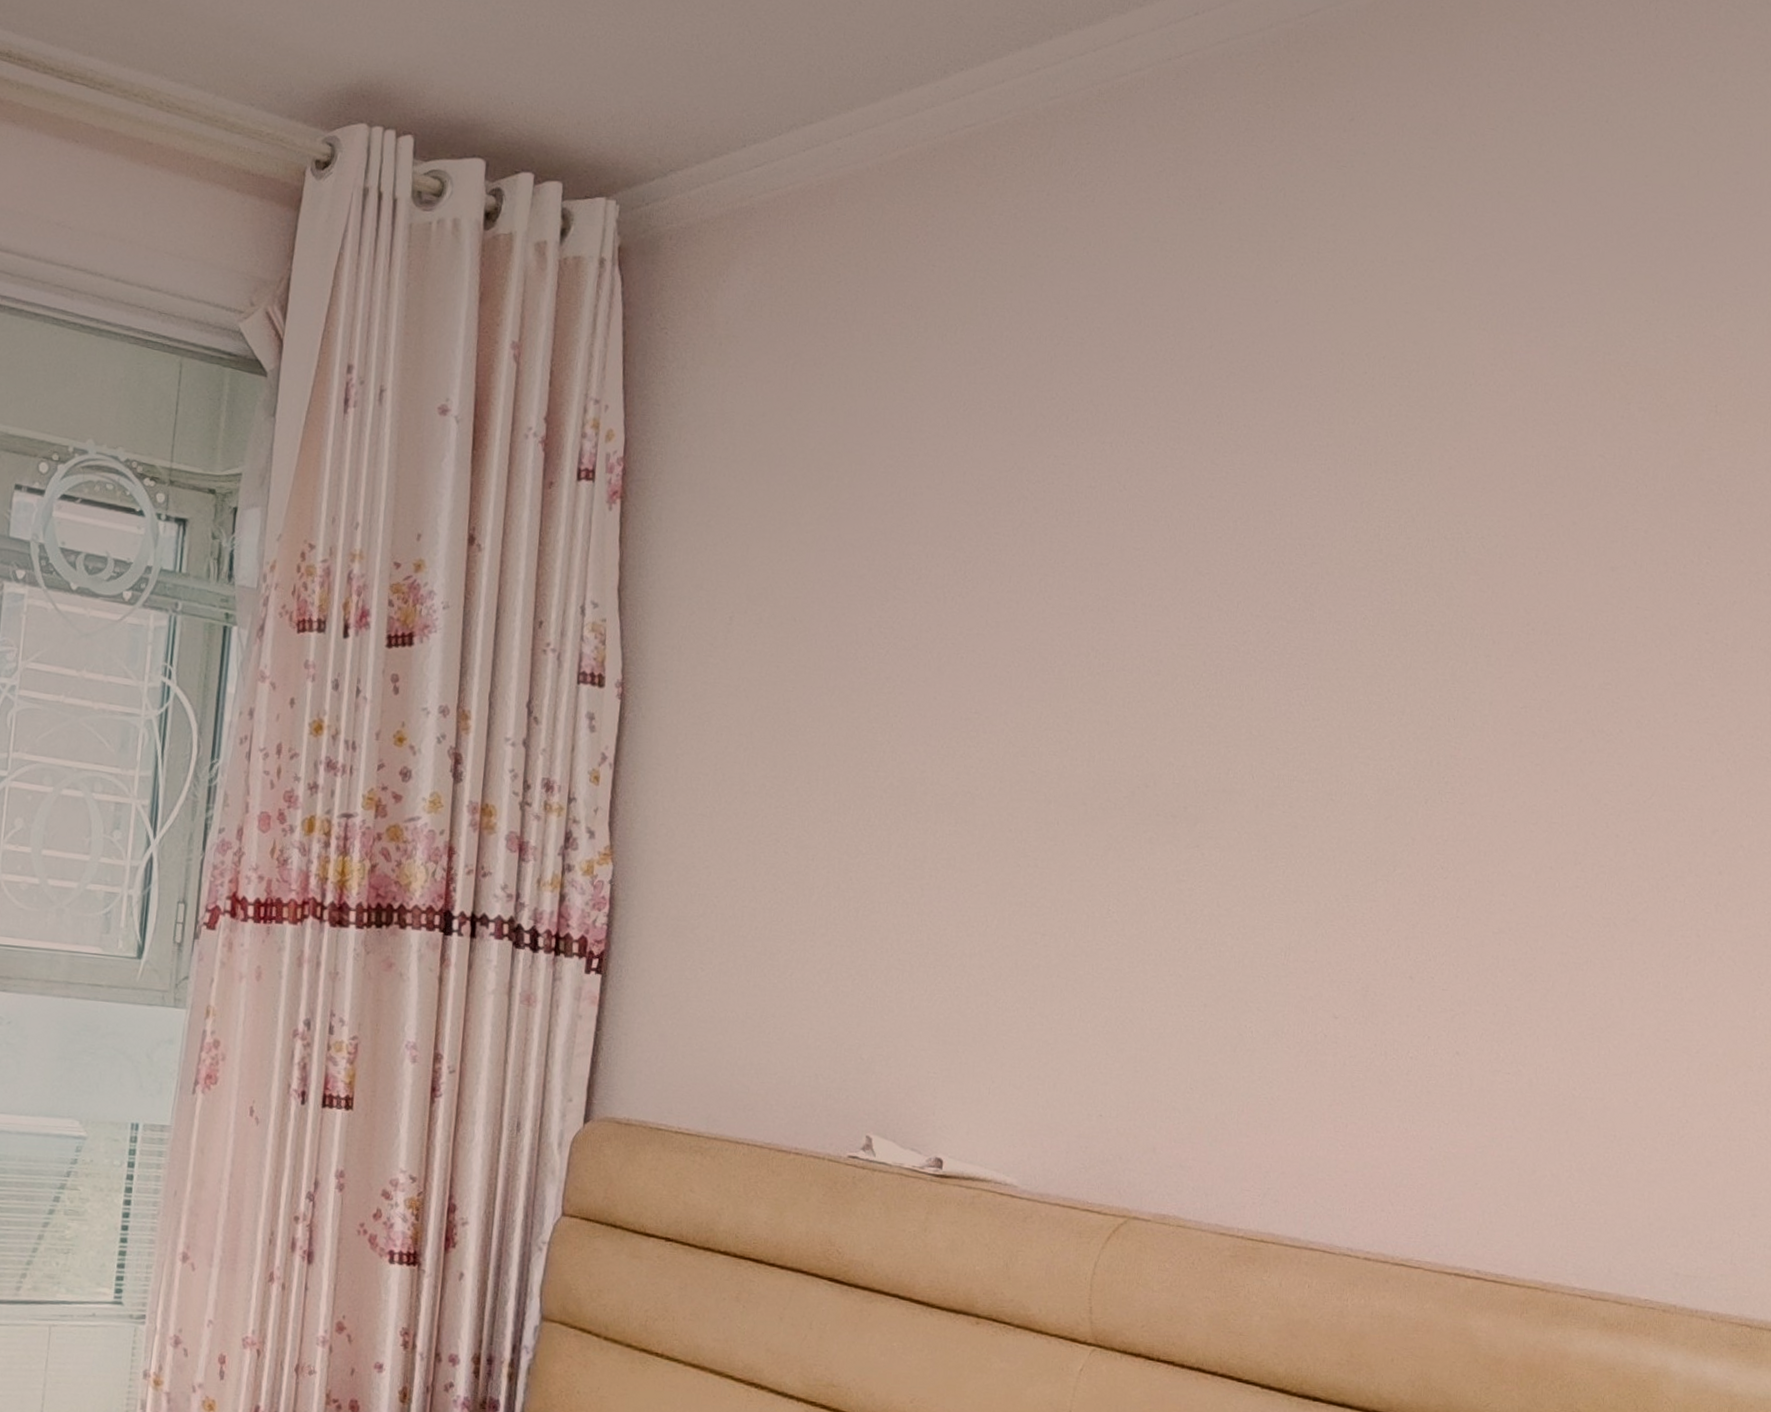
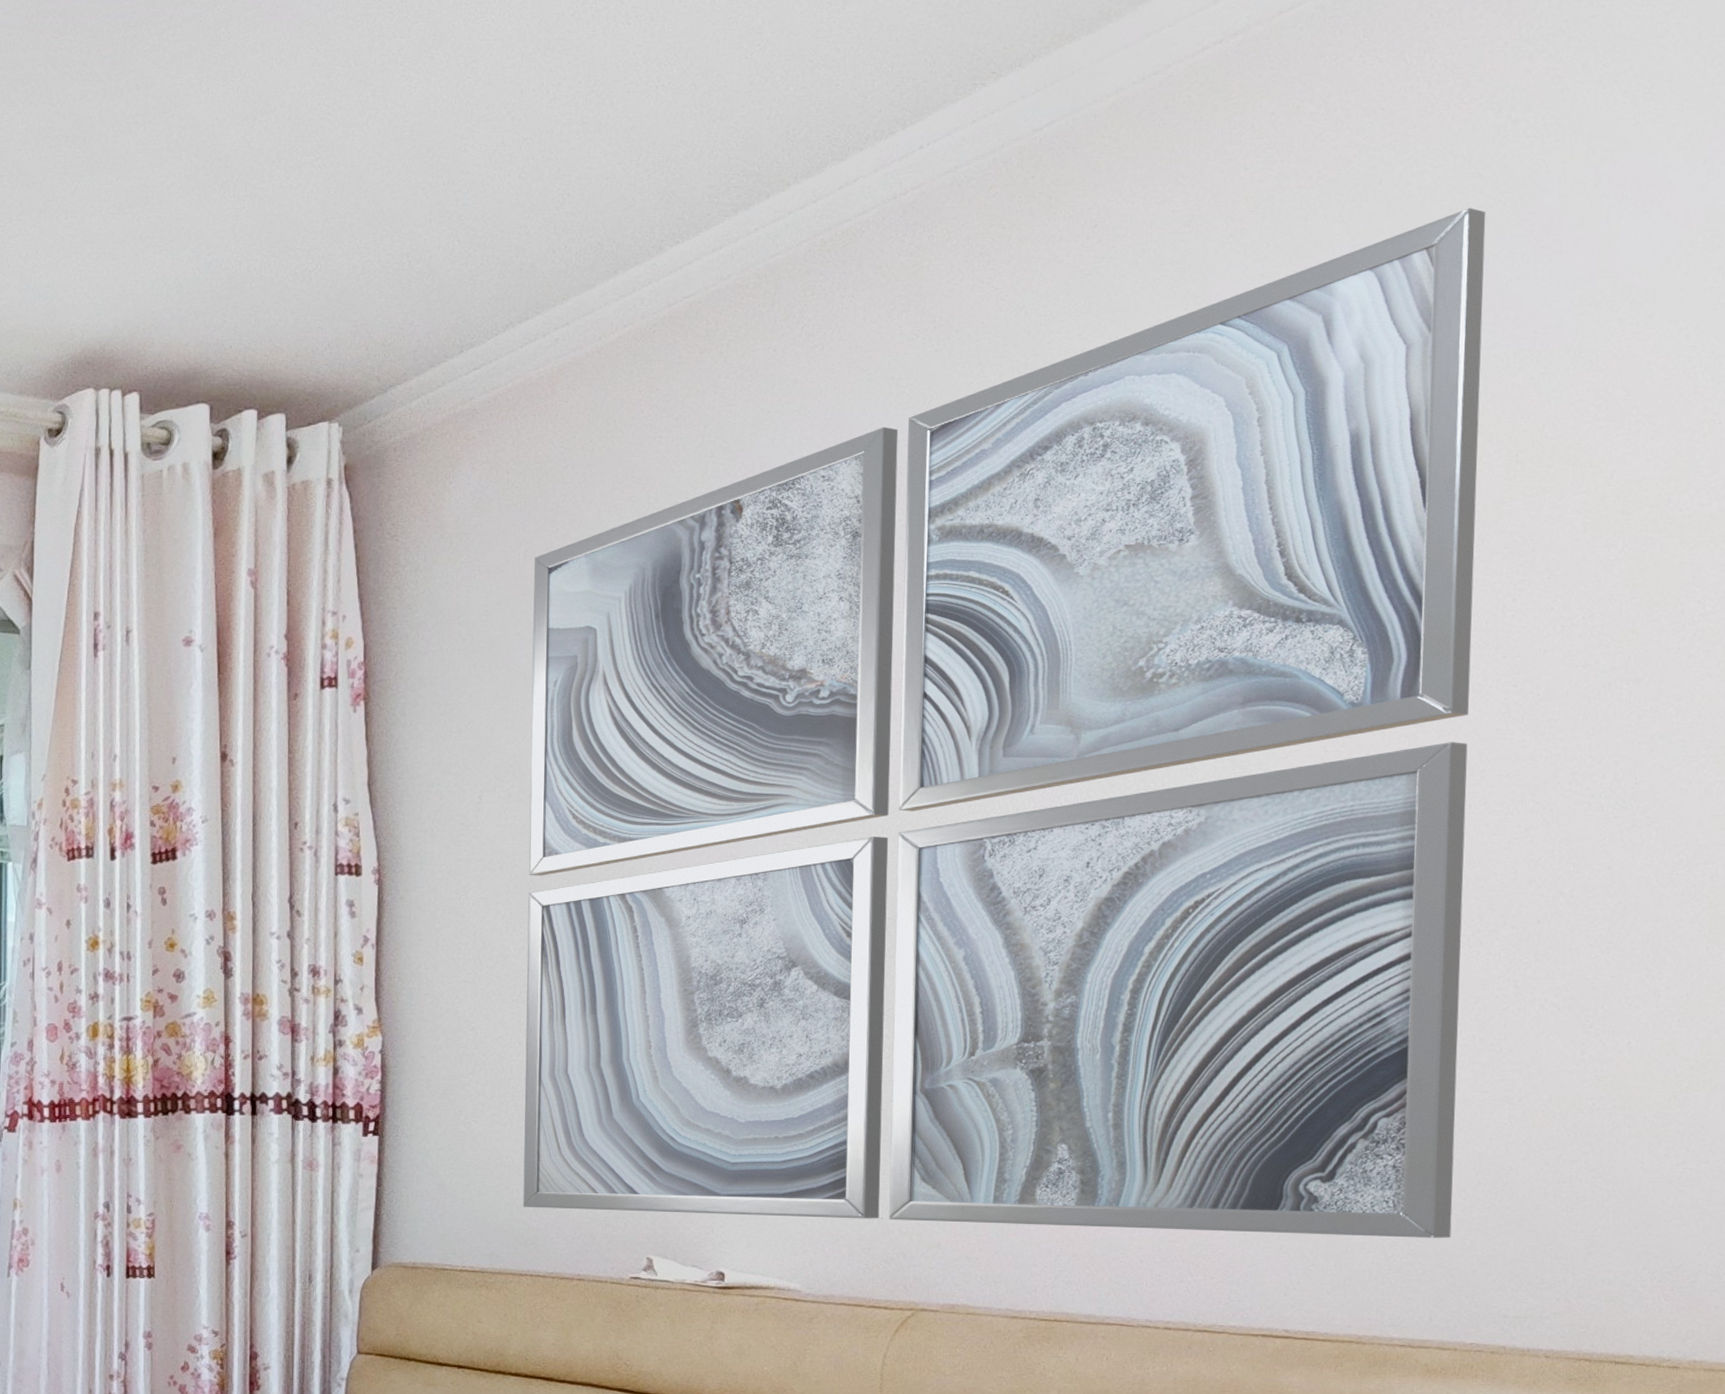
wall art: none [744,158,1698,1188] -> present [523,207,1486,1238]

